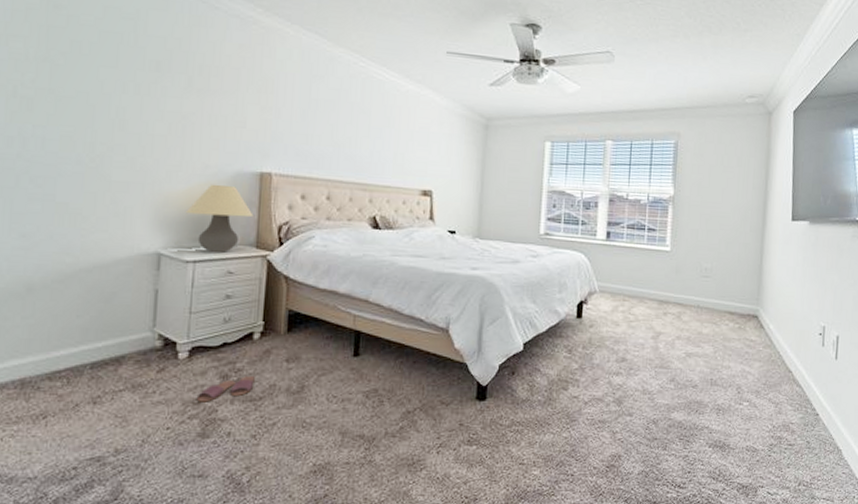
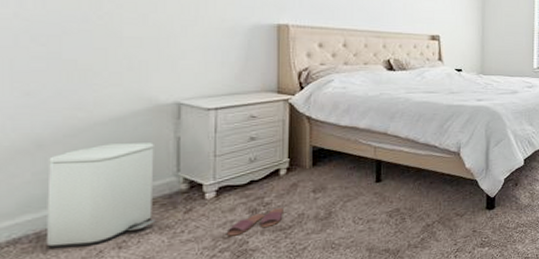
pedal bin: none [28,292,133,399] -> present [45,143,156,248]
table lamp: present [186,184,254,254] -> none [205,36,273,100]

